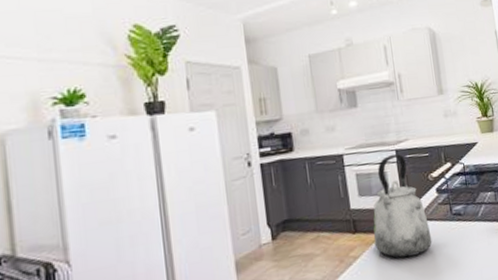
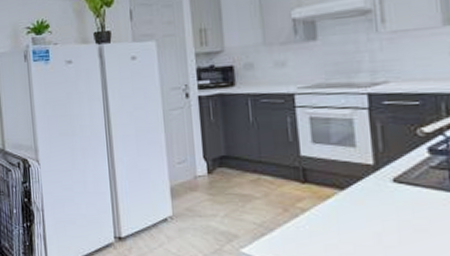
kettle: present [373,153,432,258] -> none [329,98,416,224]

